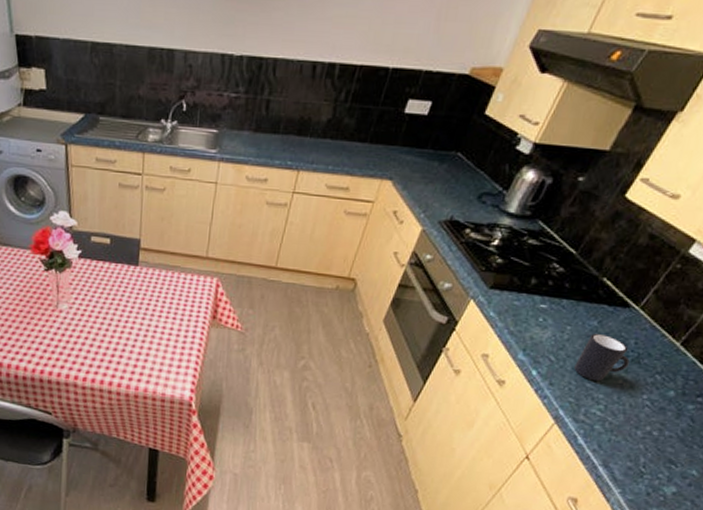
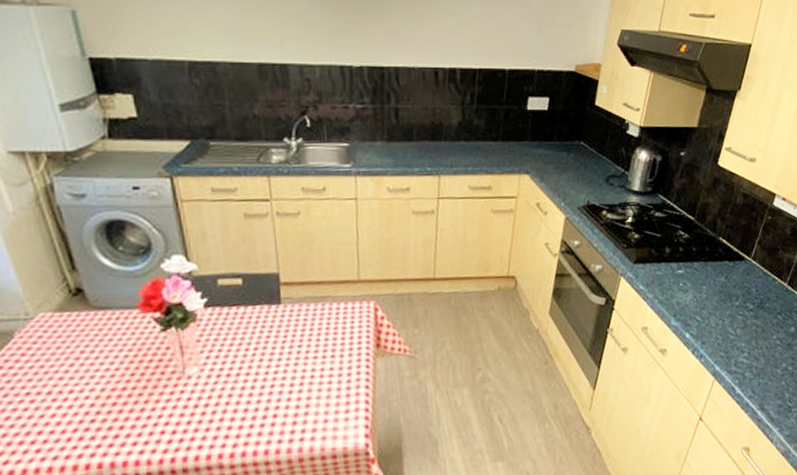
mug: present [574,333,630,382] -> none [717,287,757,332]

